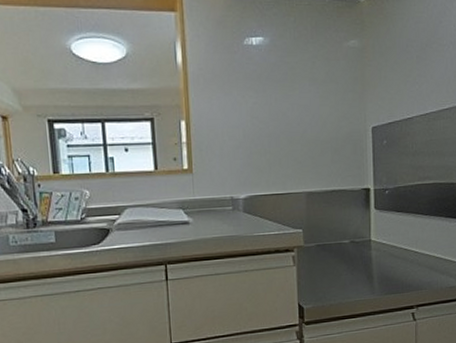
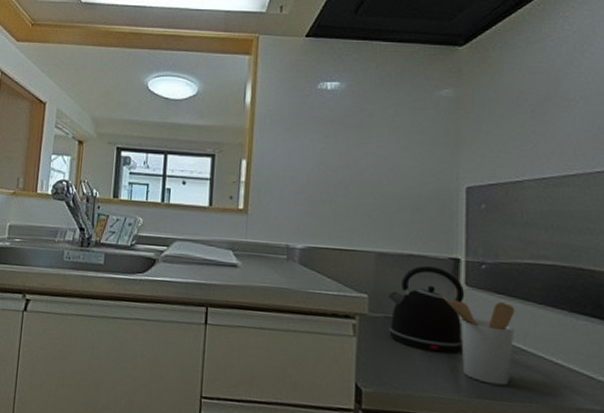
kettle: none [317,198,375,266] -> present [387,266,465,353]
utensil holder: none [358,218,410,282] -> present [442,297,516,386]

